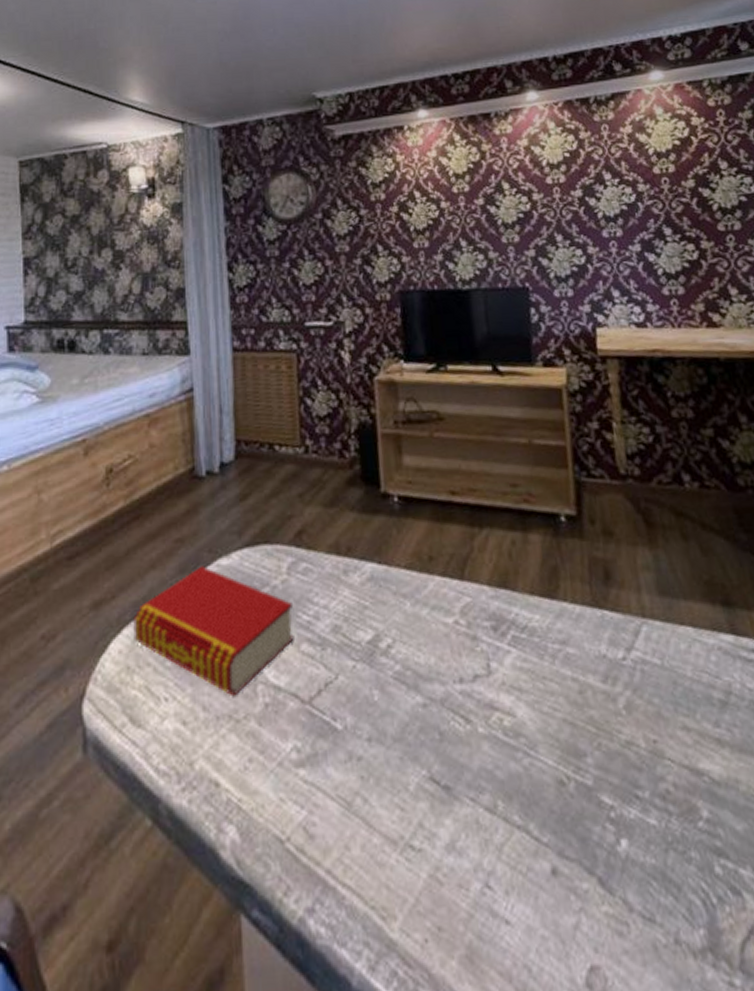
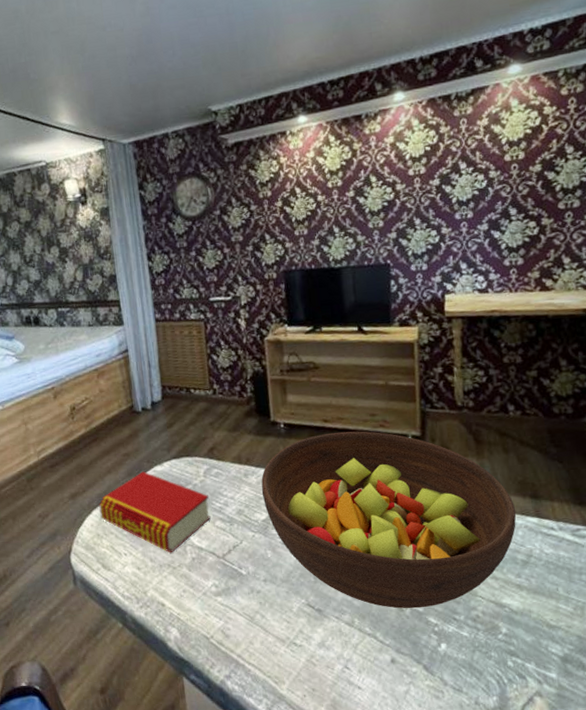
fruit bowl: none [366,508,707,782] -> present [261,431,517,609]

